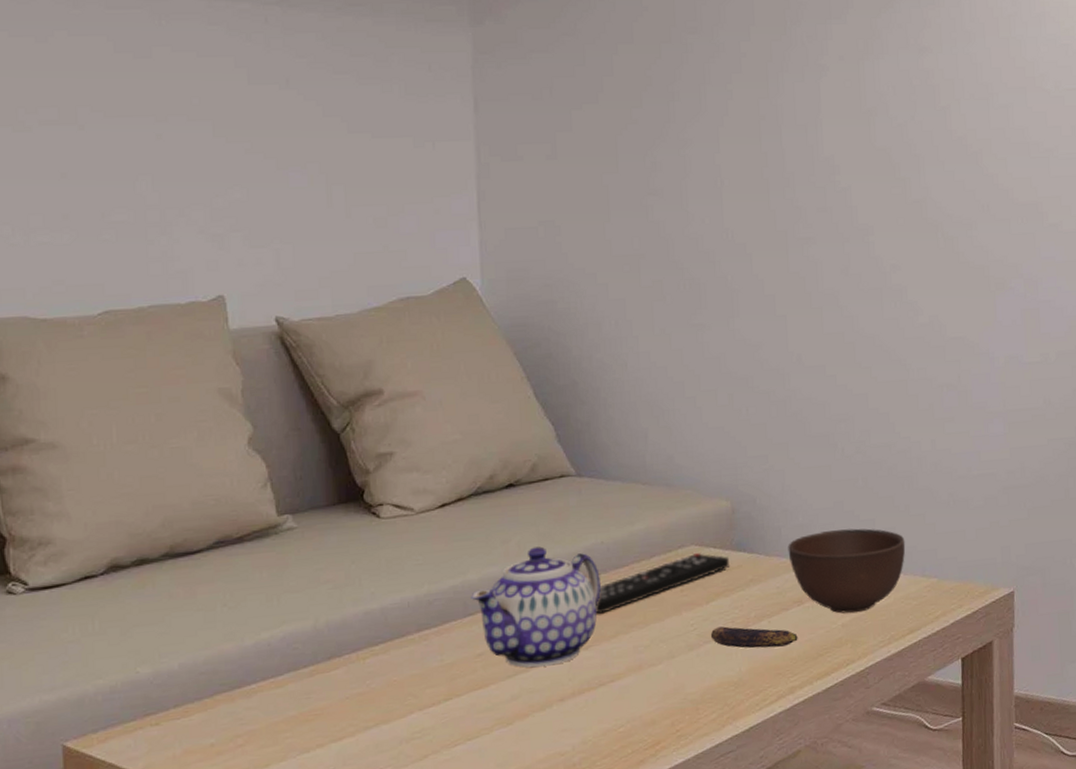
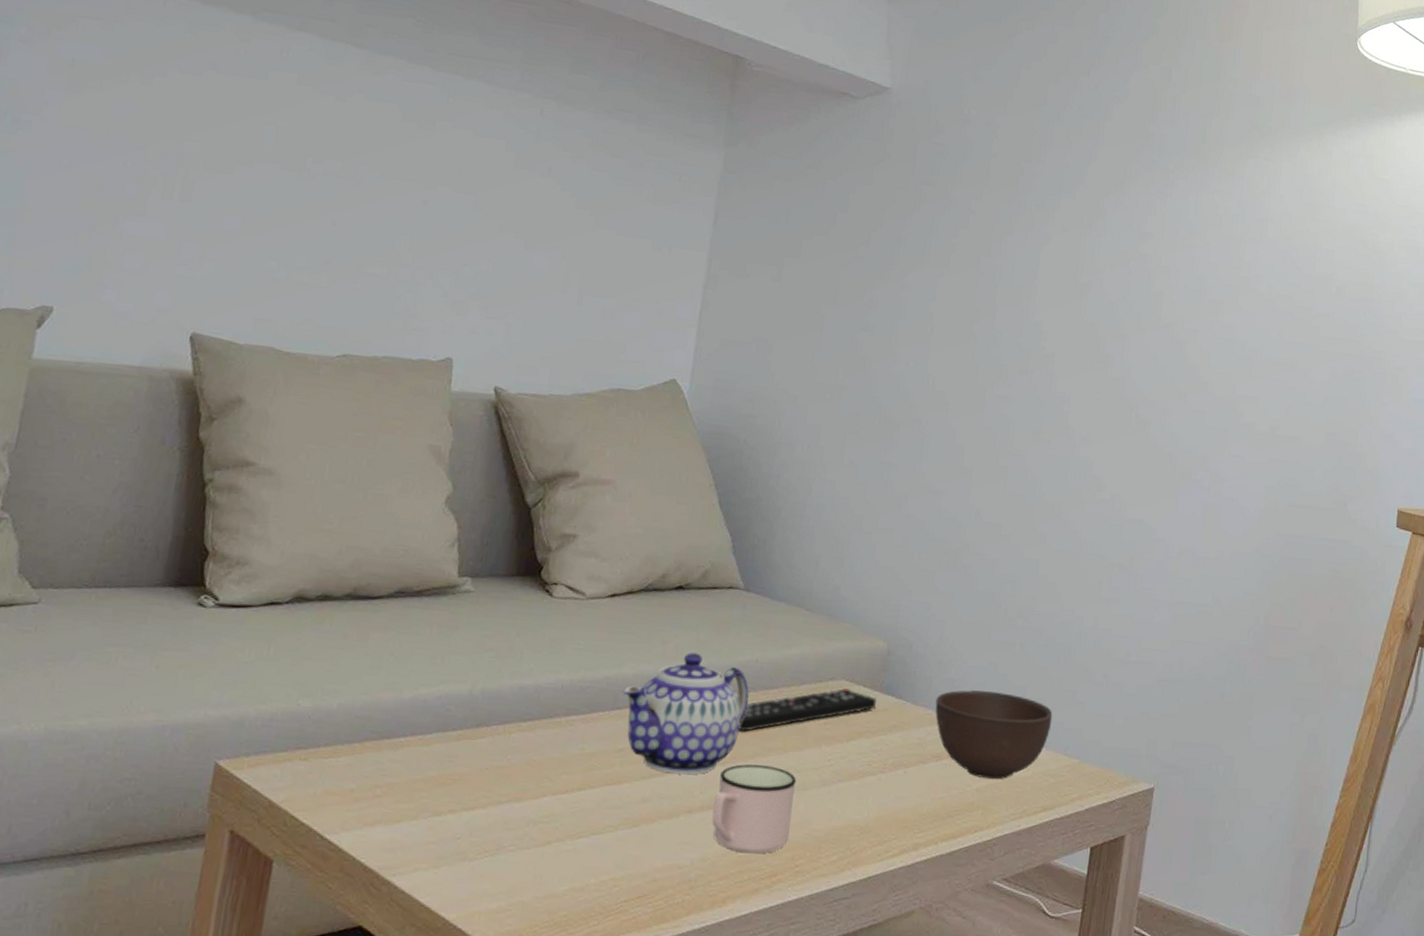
mug: none [584,641,665,729] -> present [712,764,797,854]
banana: present [710,626,798,649] -> none [845,767,931,800]

